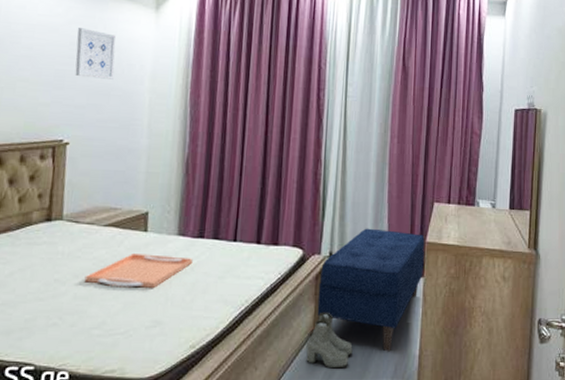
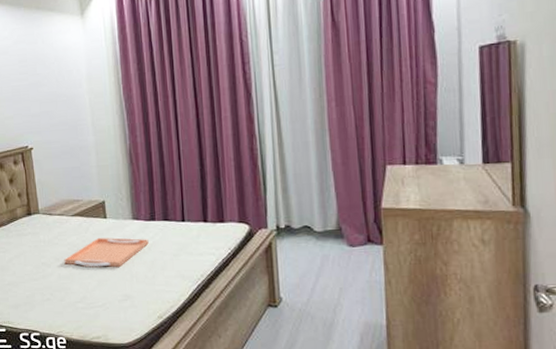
wall art: present [75,28,116,80] -> none [22,45,57,89]
boots: present [306,312,353,369] -> none [265,283,313,338]
bench: present [317,228,425,352] -> none [269,198,382,322]

